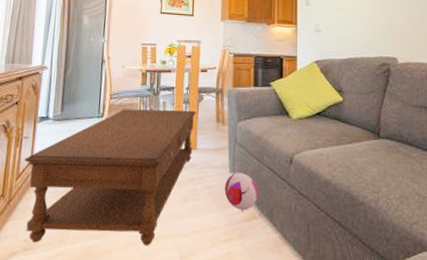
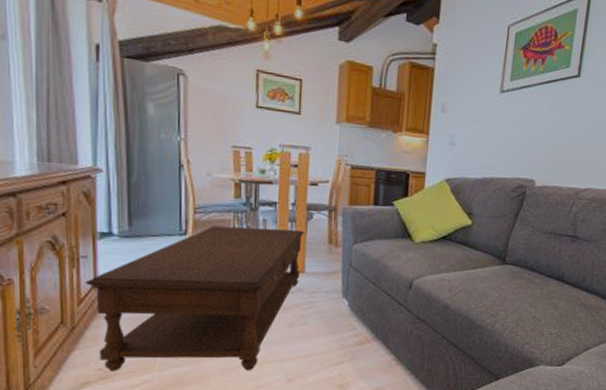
plush toy: present [224,172,258,211] -> none [336,297,373,335]

